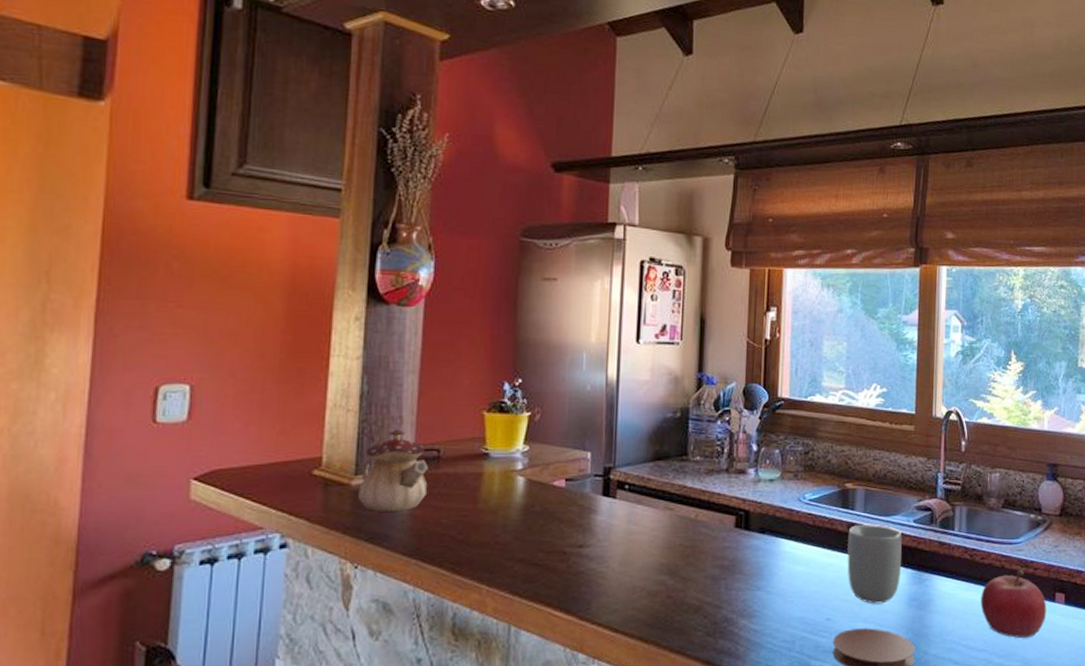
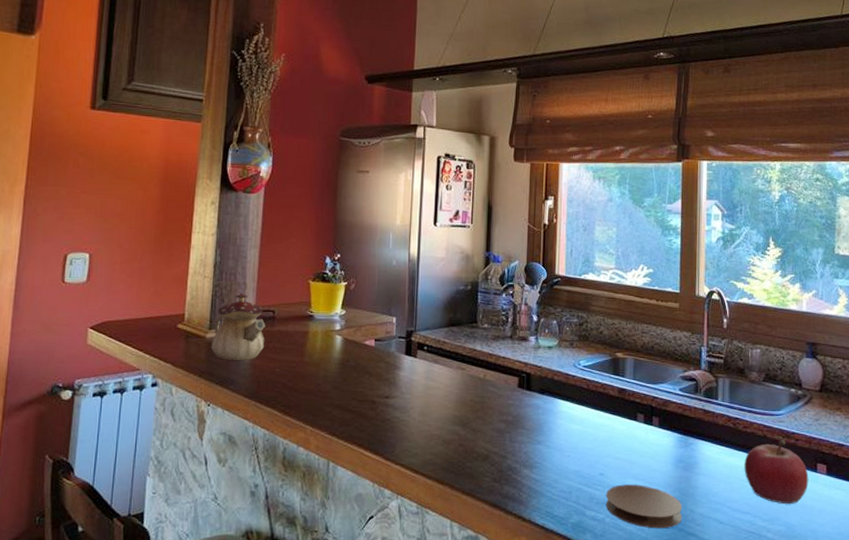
cup: present [847,524,902,604] -> none [618,390,669,463]

